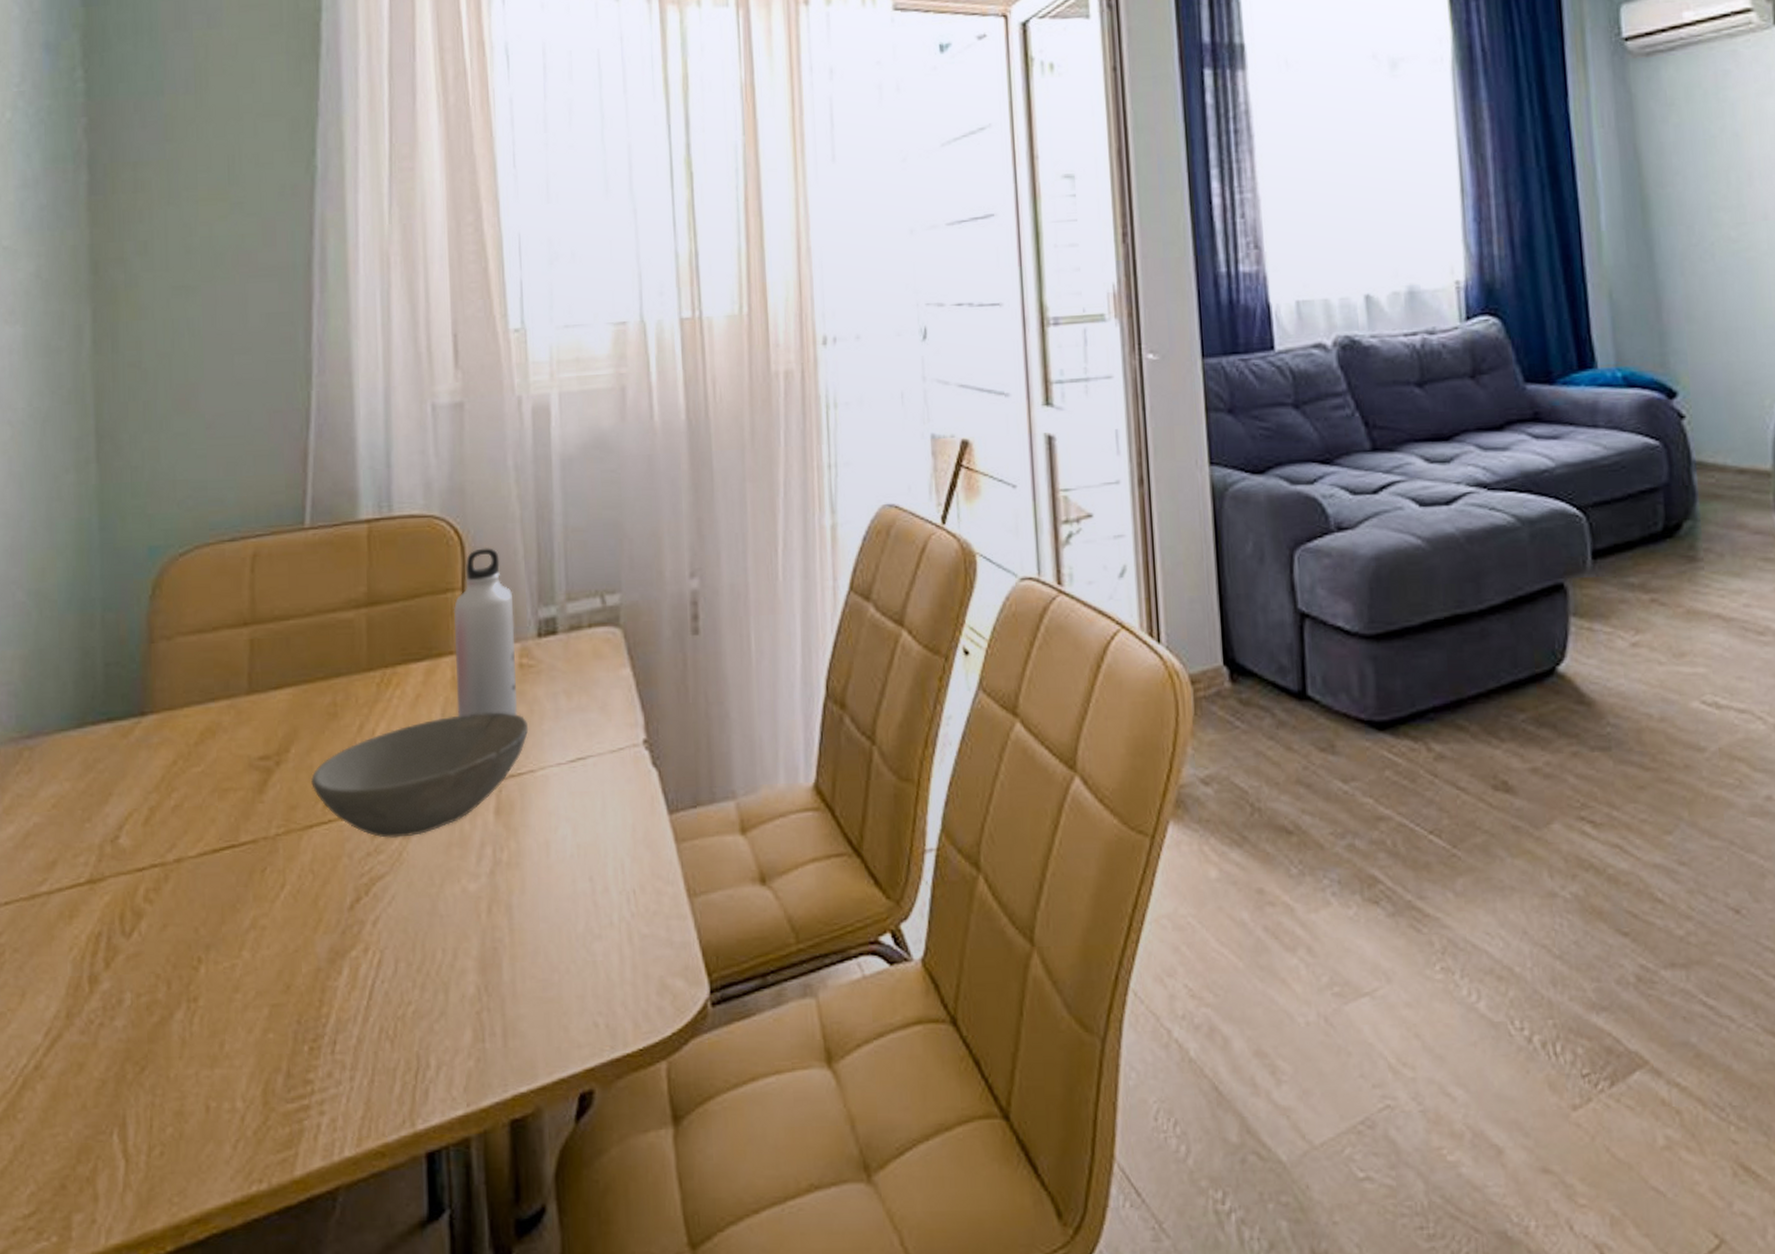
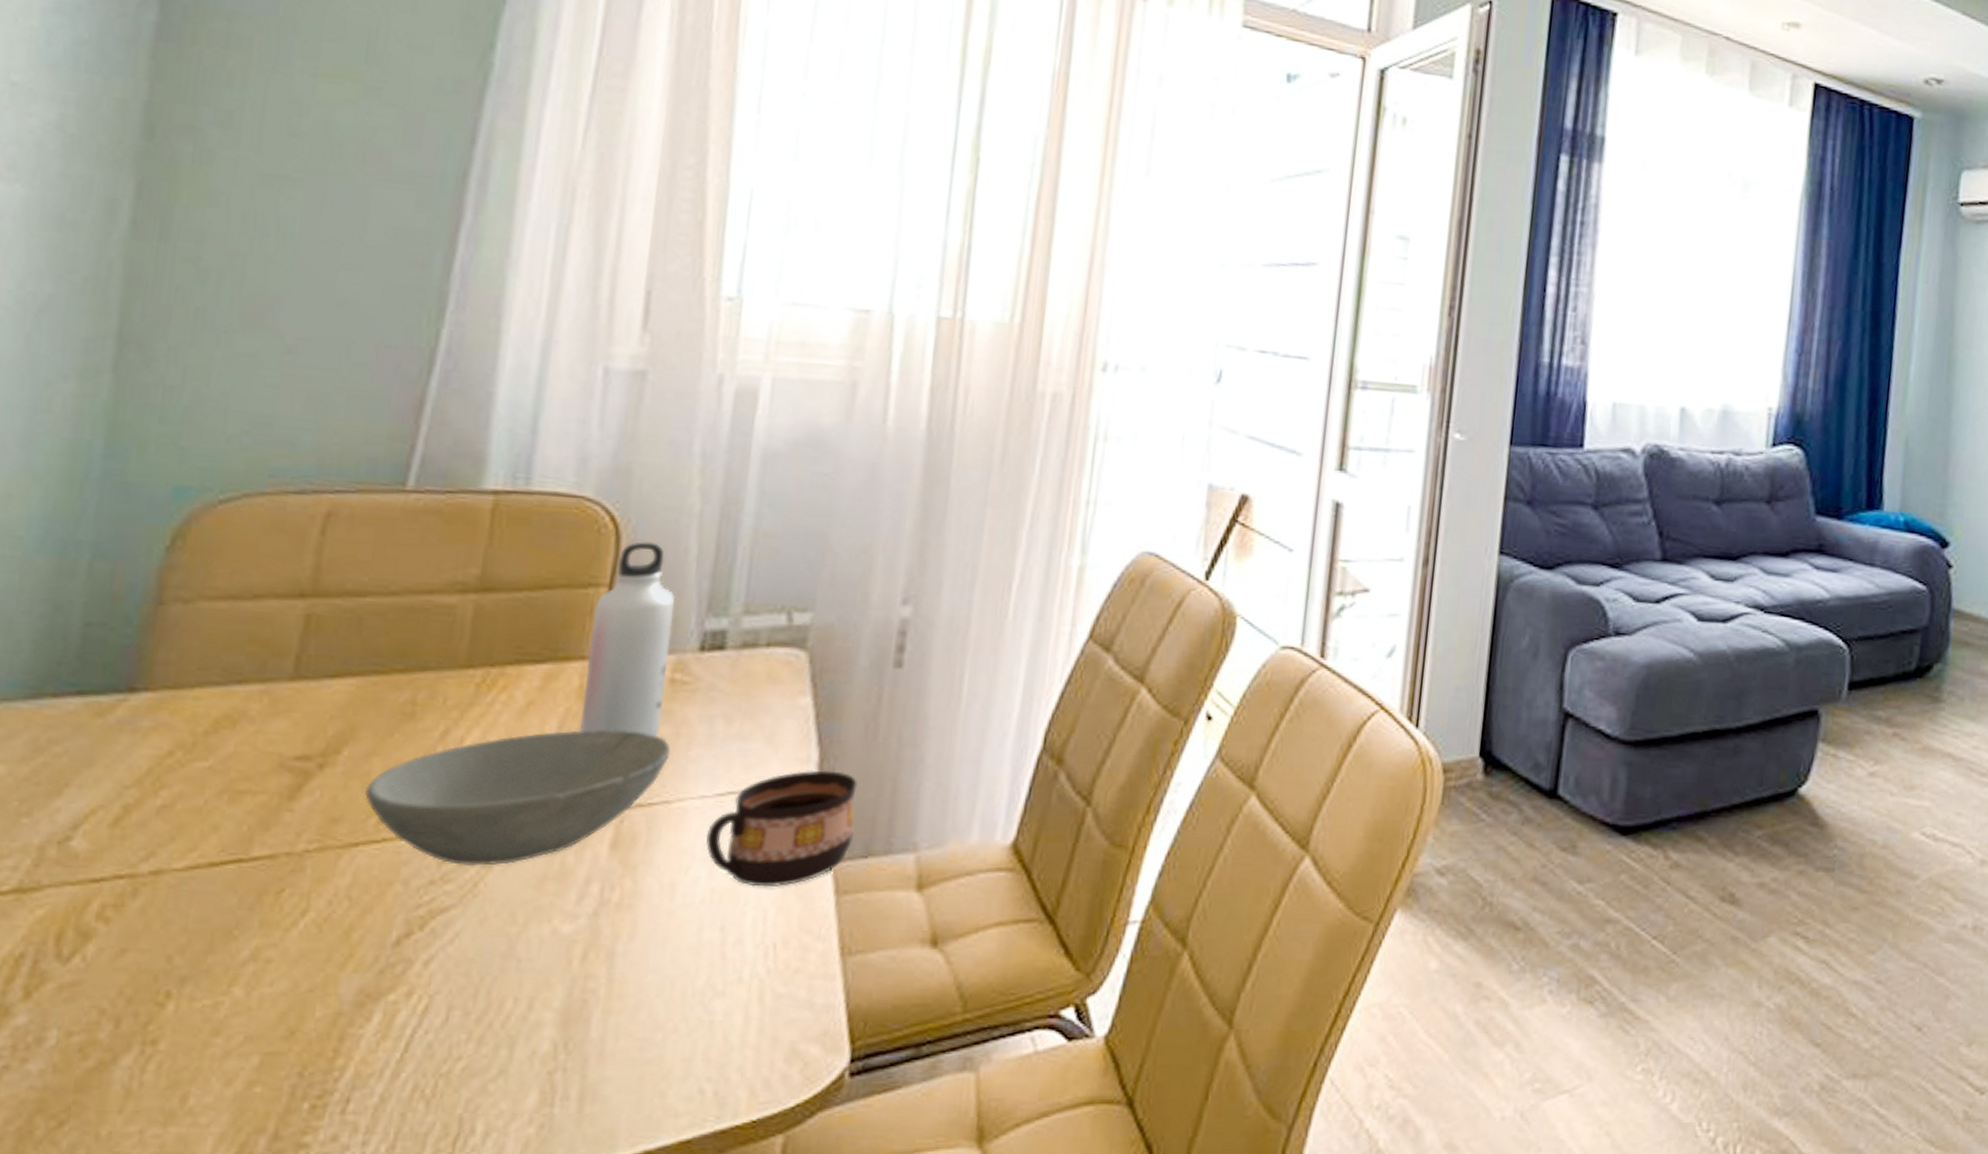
cup: none [566,732,682,840] -> present [705,770,858,887]

